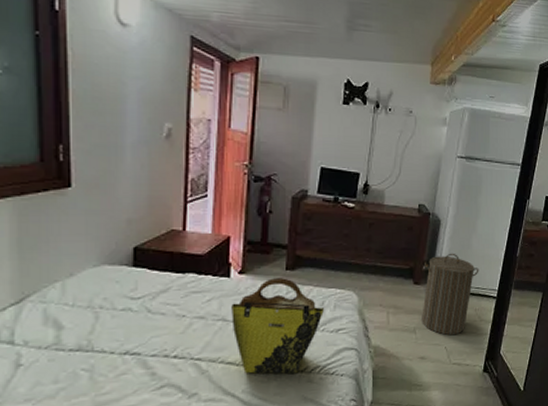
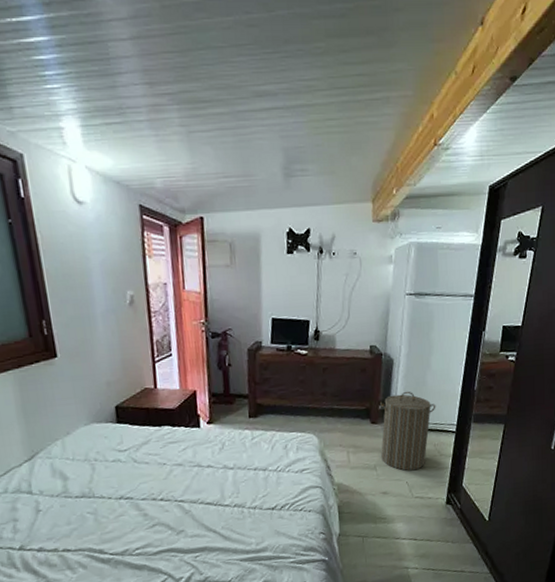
tote bag: present [231,278,324,375] -> none [204,425,288,512]

